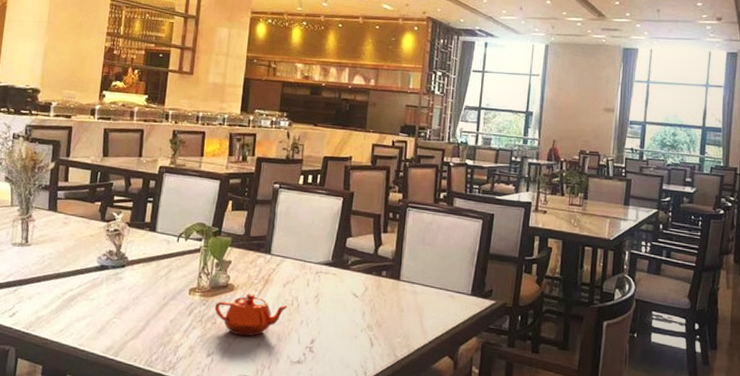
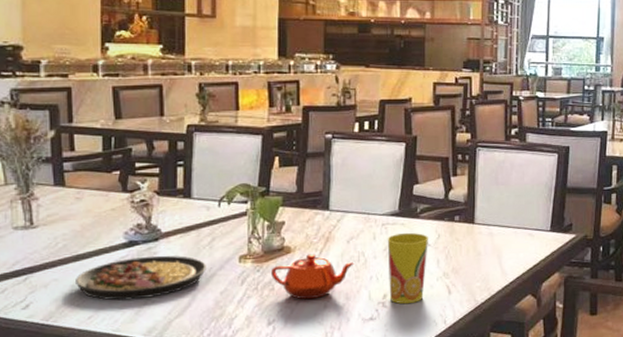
plate: none [54,280,161,319] -> present [76,255,206,301]
cup: none [316,282,356,352] -> present [387,232,428,305]

